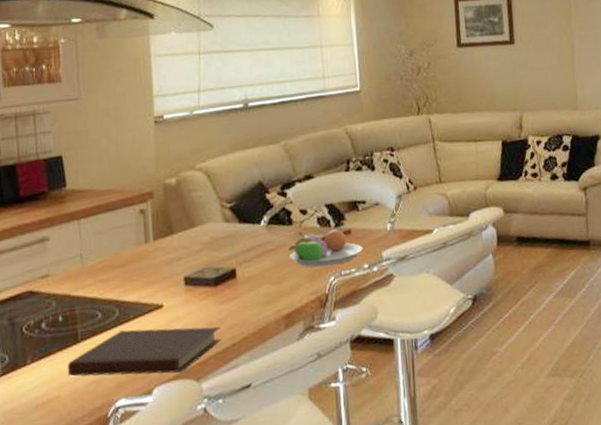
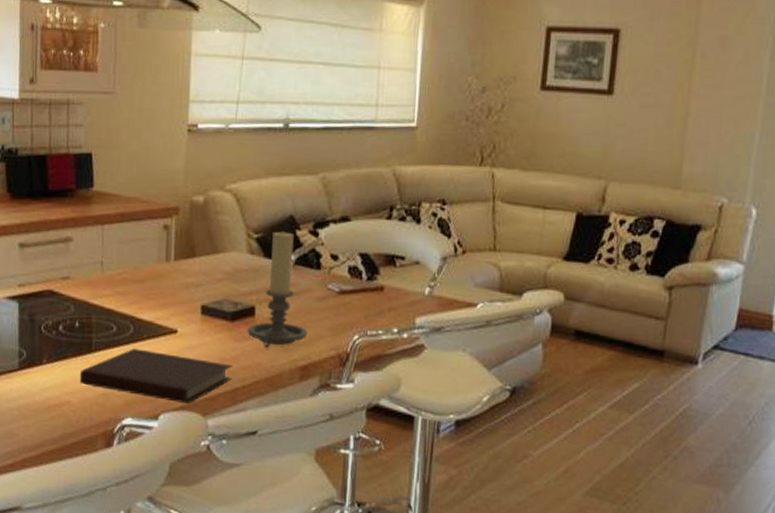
candle holder: none [230,196,288,304] -> present [247,230,308,348]
fruit bowl: present [288,229,363,267] -> none [312,278,395,323]

